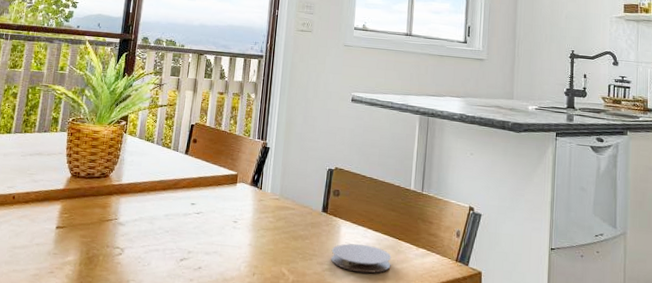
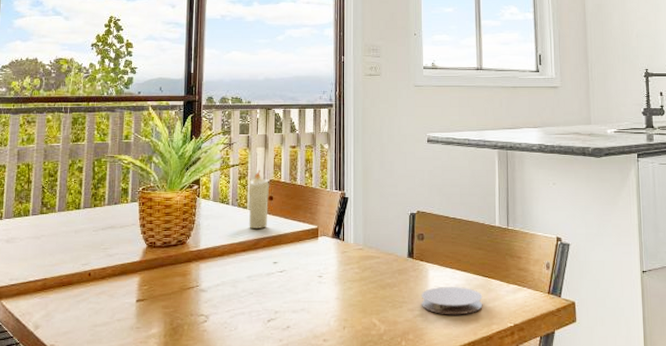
candle: none [171,113,195,170] -> present [249,170,269,228]

